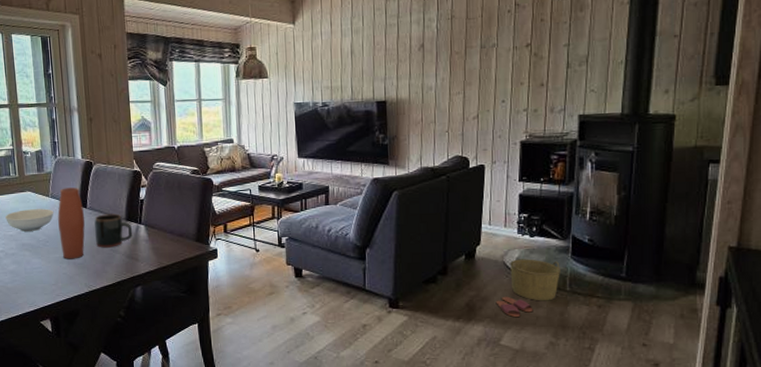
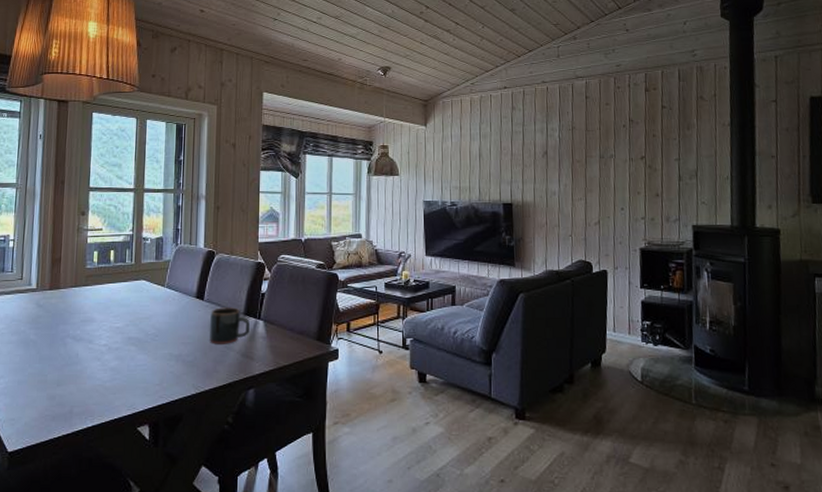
bowl: present [5,208,54,231] -> none [114,299,168,324]
vase: present [57,187,85,260] -> none [170,278,201,356]
slippers: present [496,296,533,318] -> none [623,408,661,433]
basket: present [510,259,560,301] -> none [636,368,685,415]

